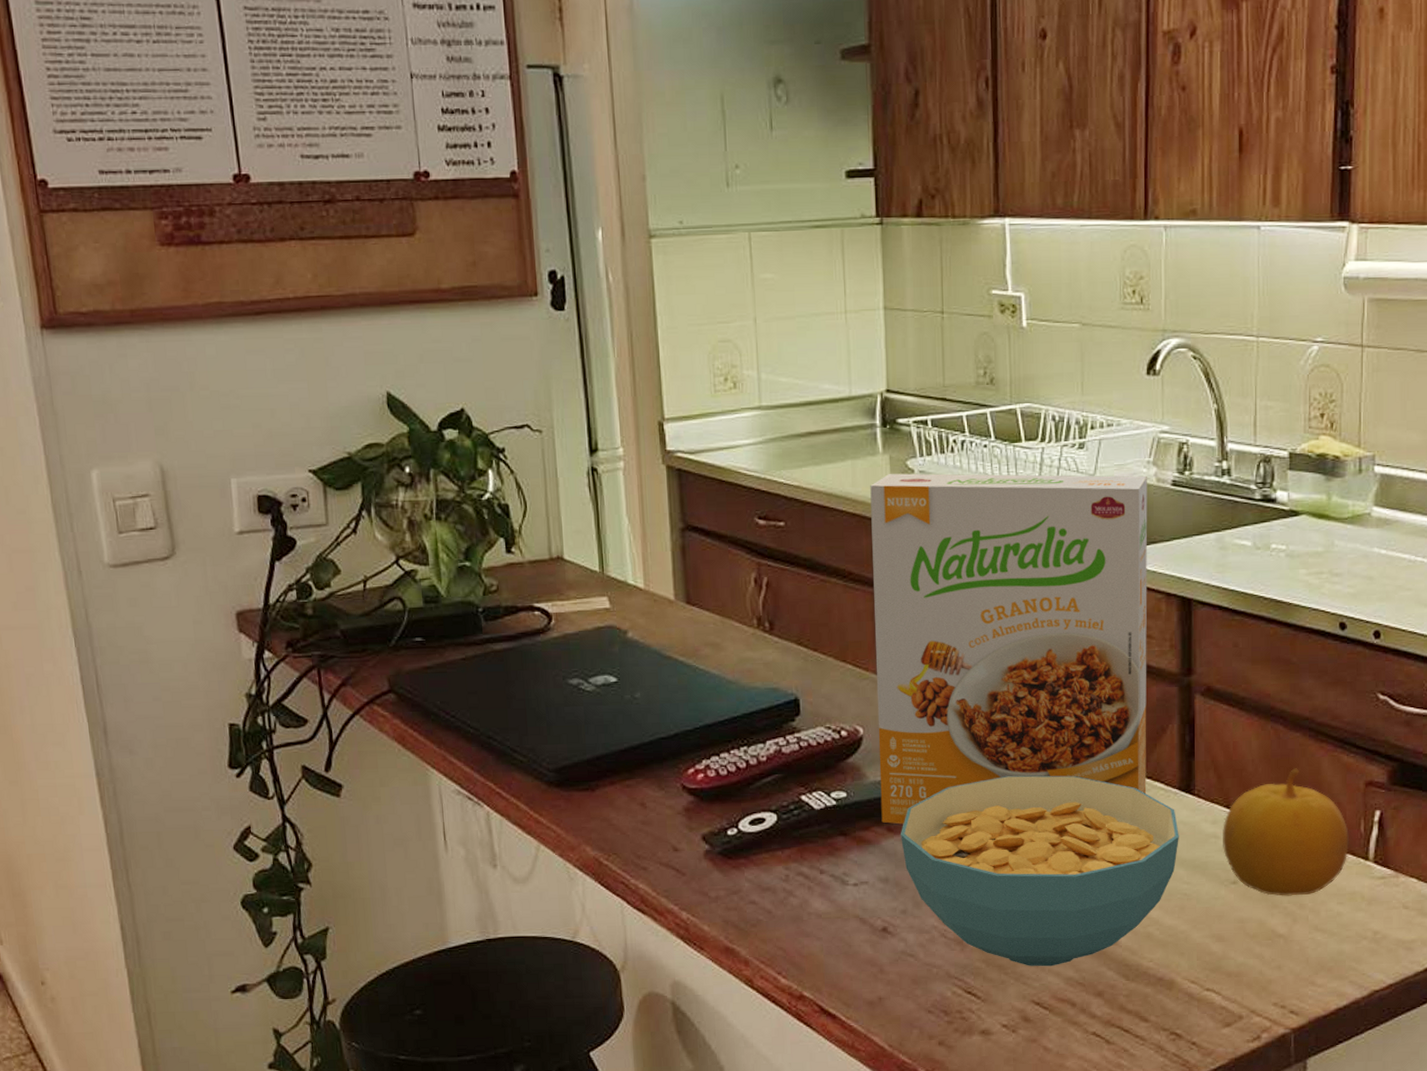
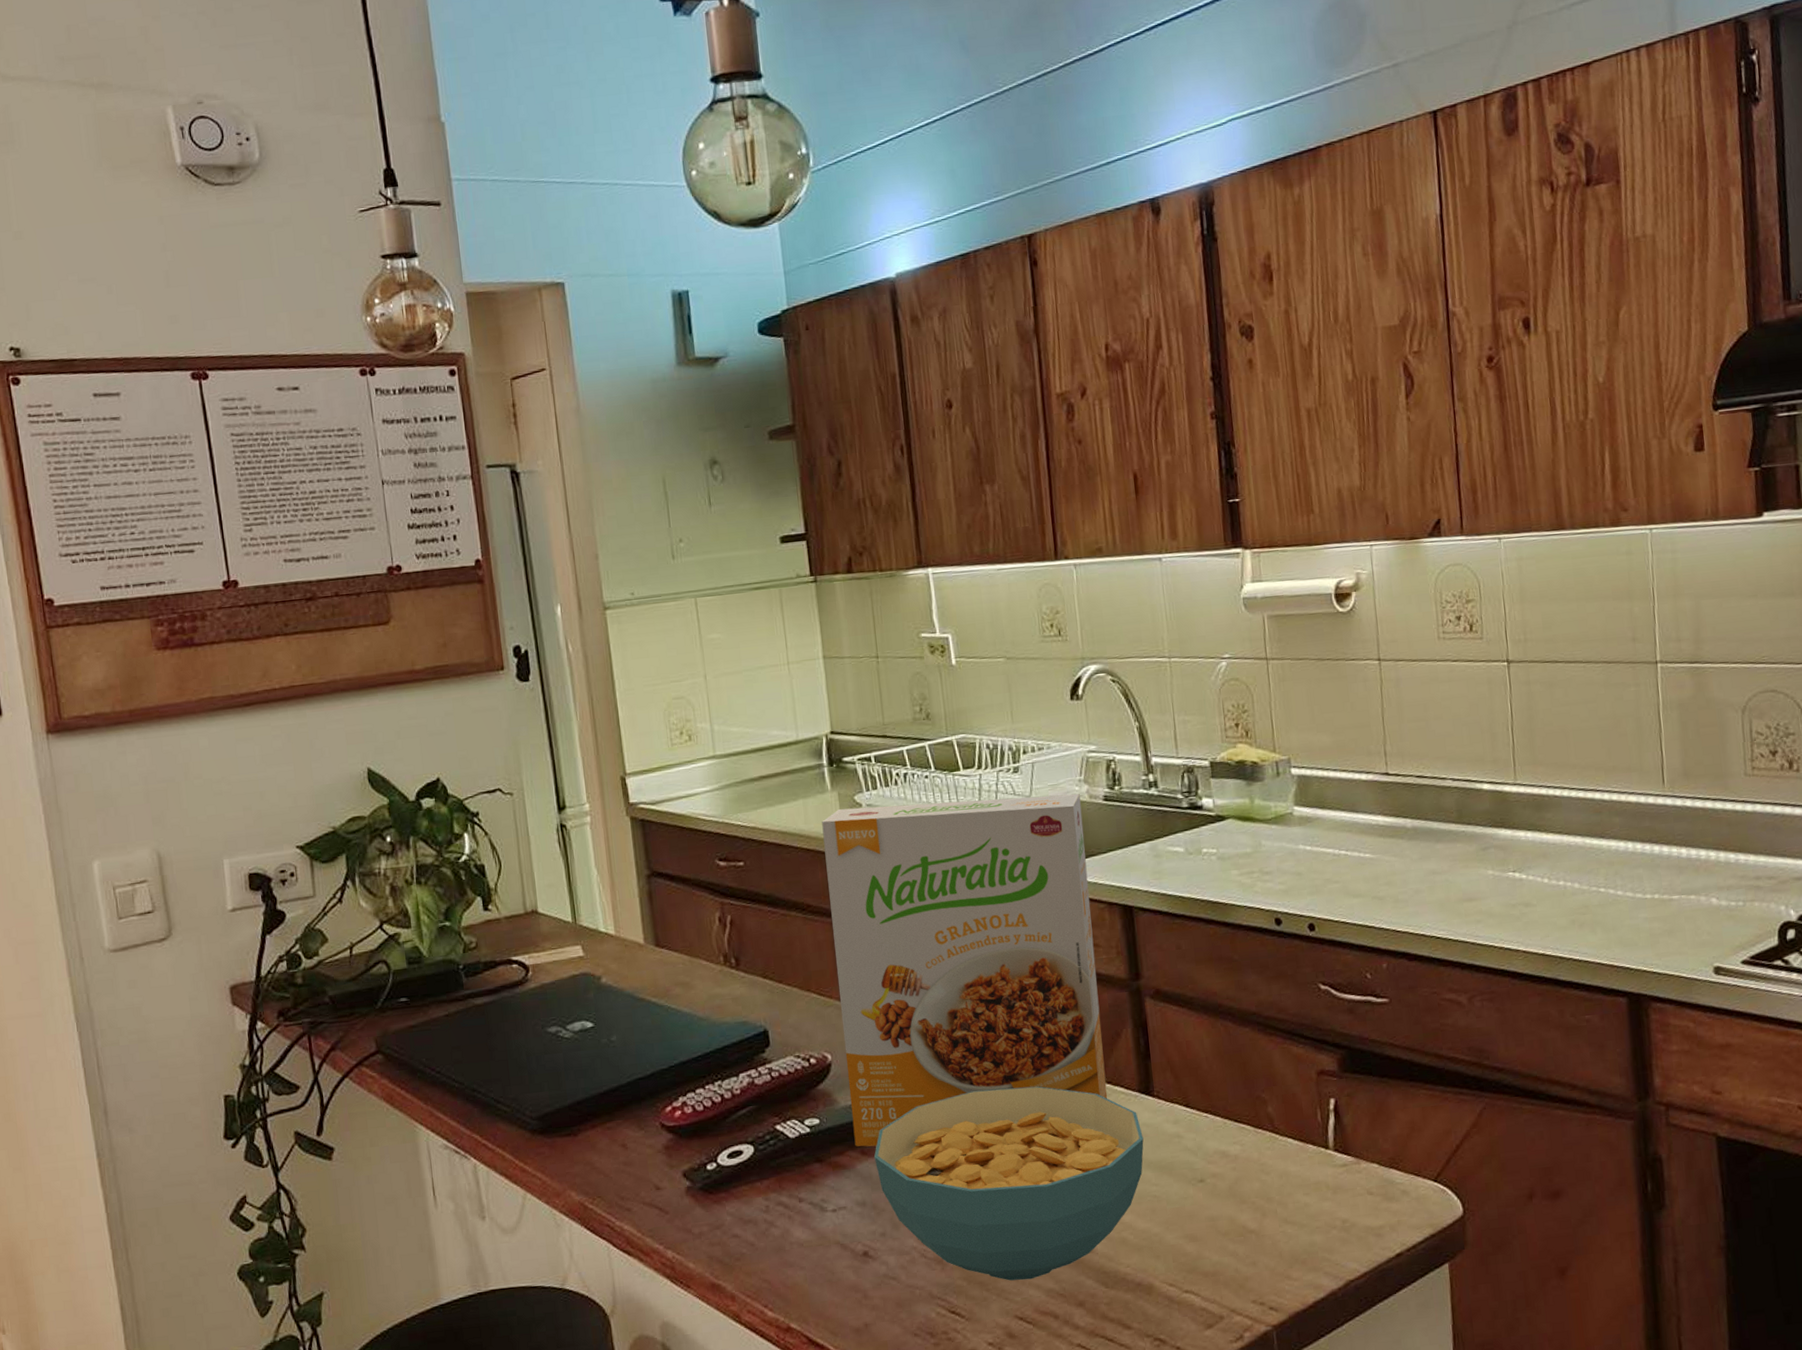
fruit: present [1223,768,1349,896] -> none [1184,1063,1309,1191]

